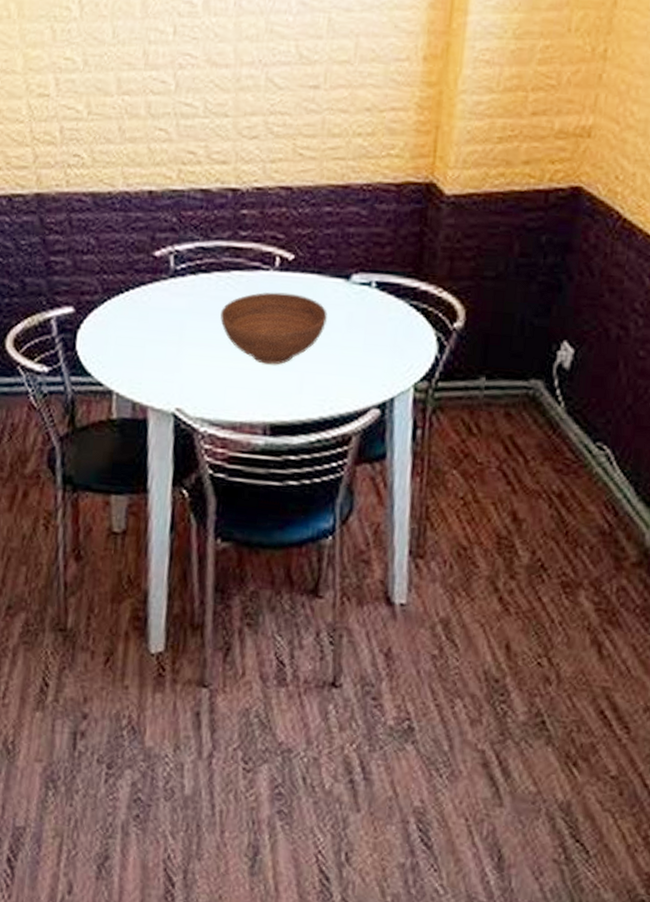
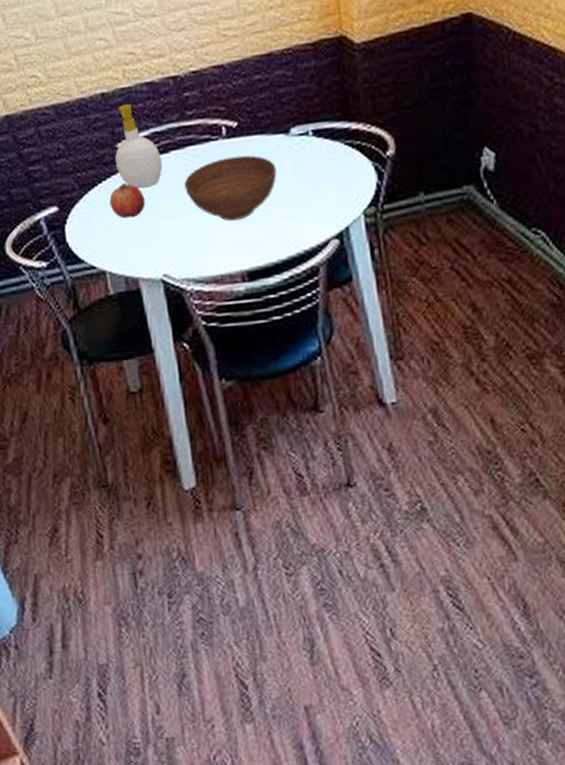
fruit: none [133,297,174,338] -> present [109,183,146,219]
soap bottle: none [149,209,202,307] -> present [115,104,163,189]

